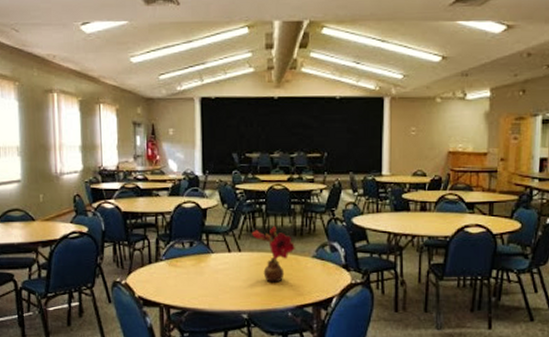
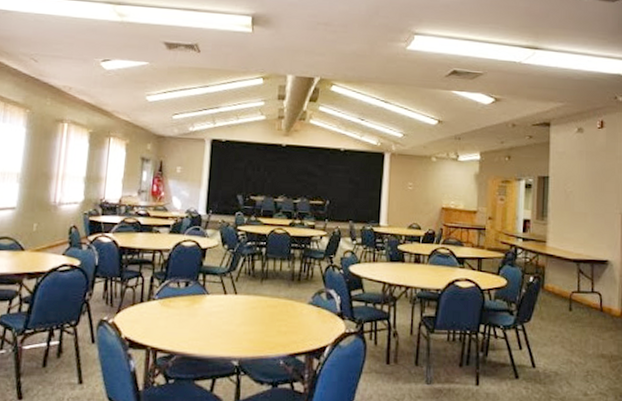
flower: present [252,226,295,283] -> none [250,270,292,328]

